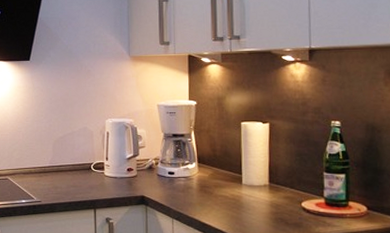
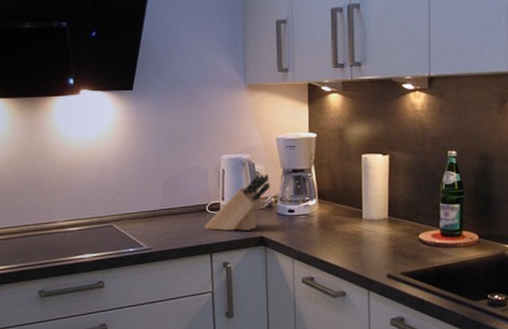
knife block: none [90,137,151,189] -> present [205,174,270,231]

